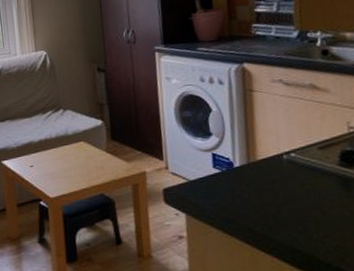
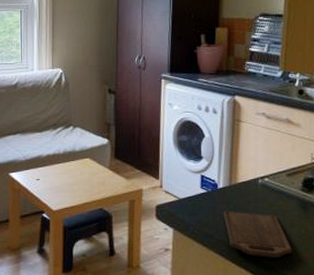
cutting board: none [243,192,336,245] -> present [223,211,292,259]

